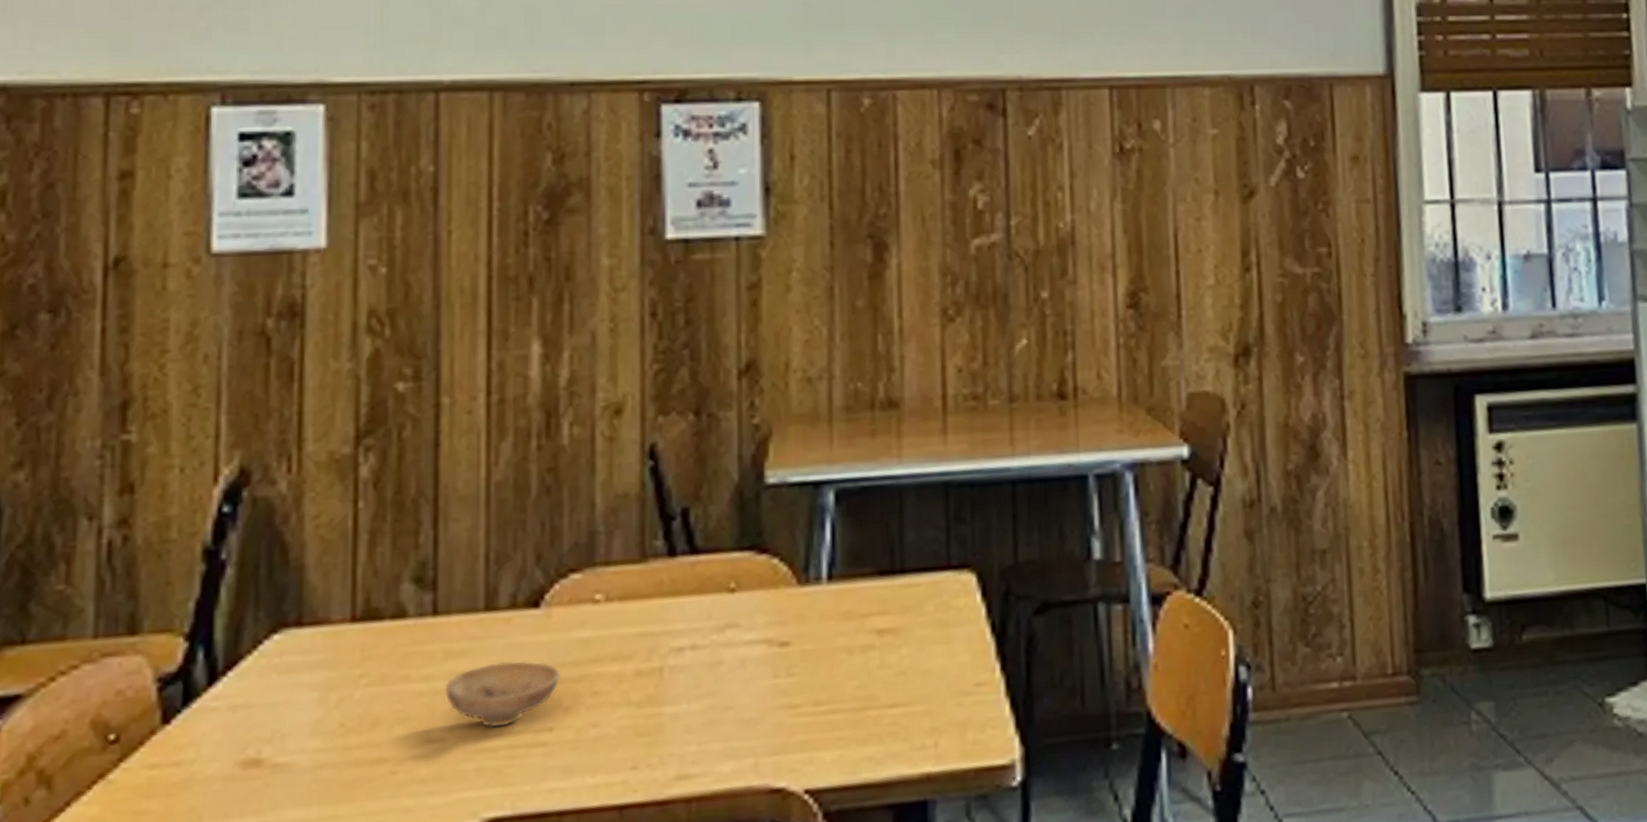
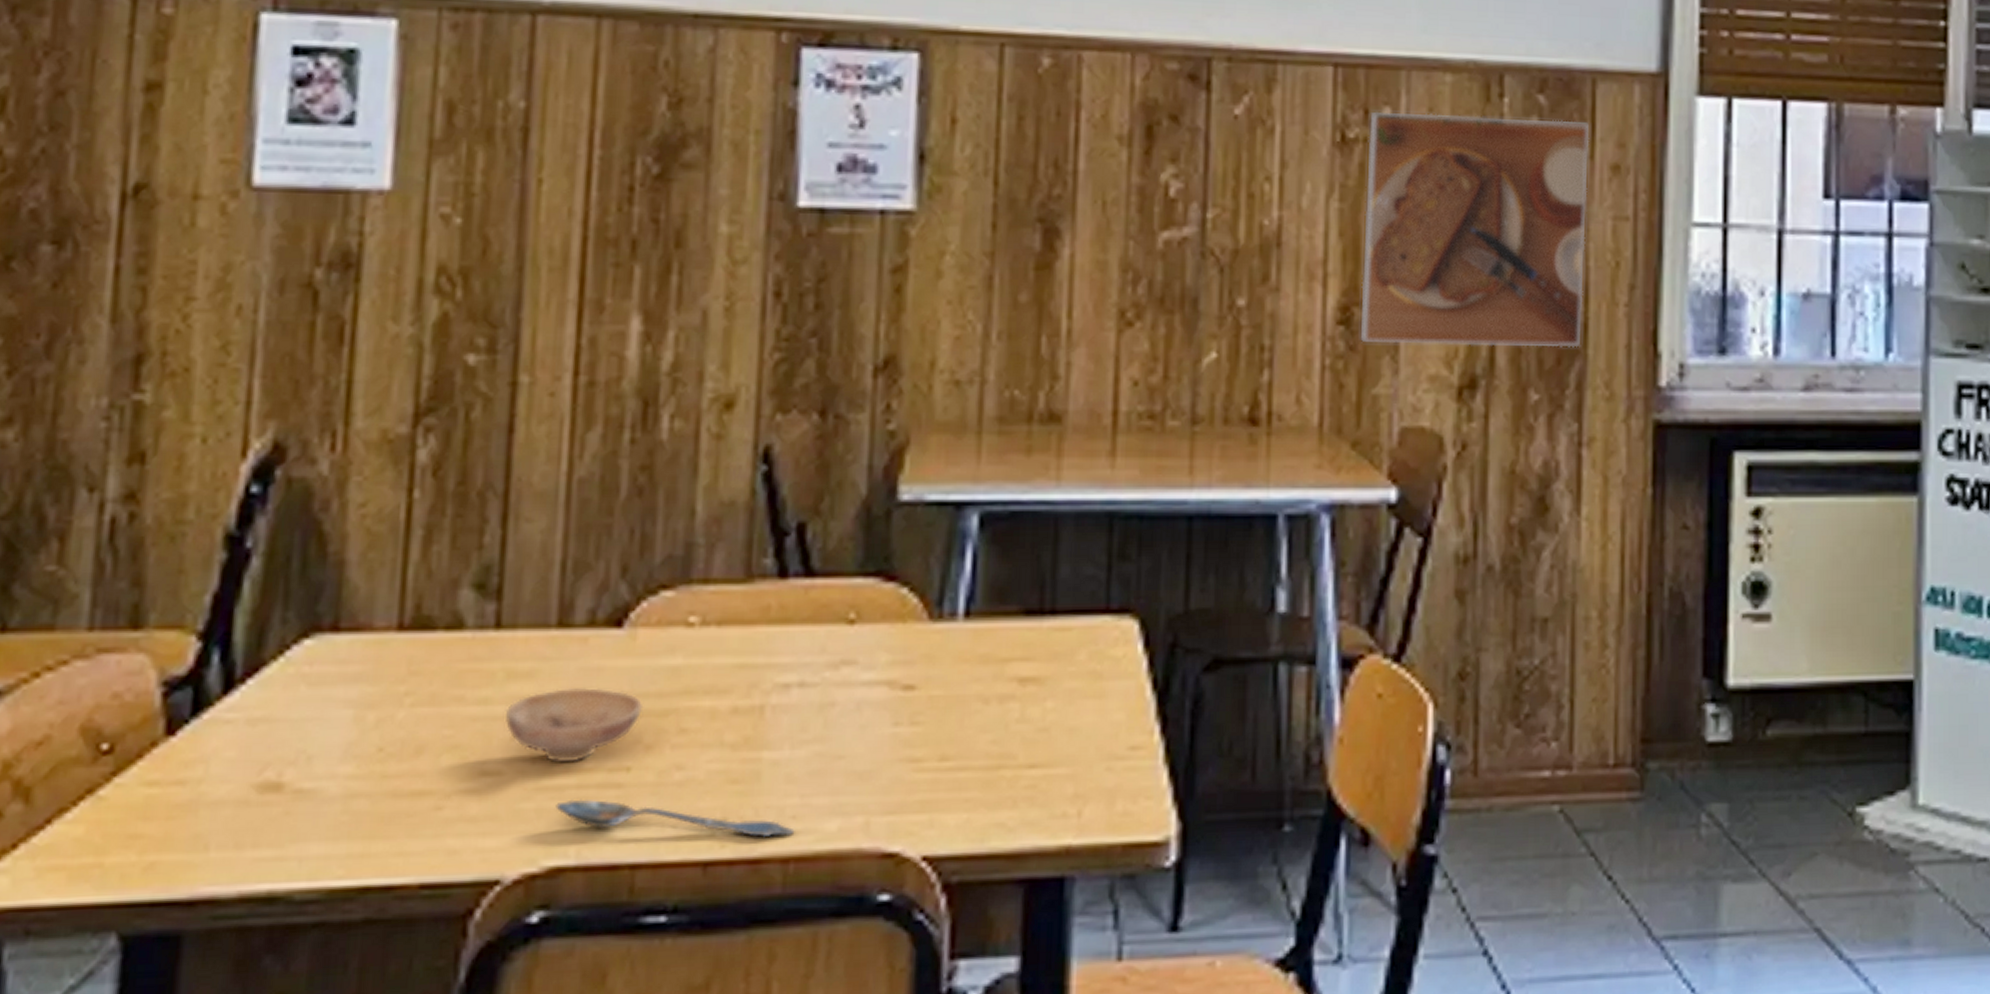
spoon: none [492,757,695,782] -> present [555,799,795,838]
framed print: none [1142,121,1337,323] -> present [1360,111,1590,348]

